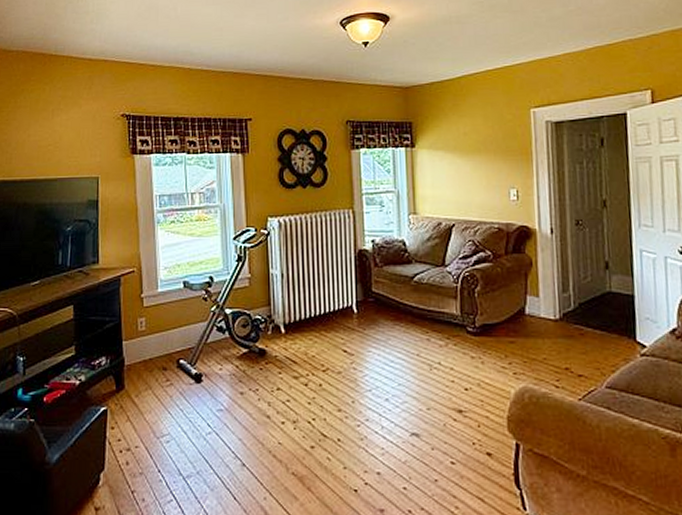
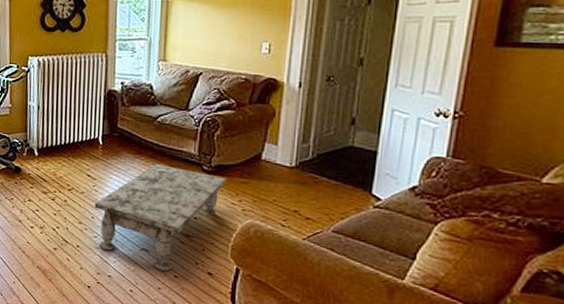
coffee table: none [353,330,493,457] -> present [94,164,226,271]

